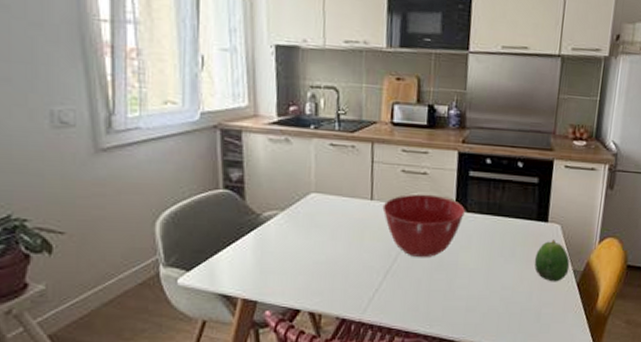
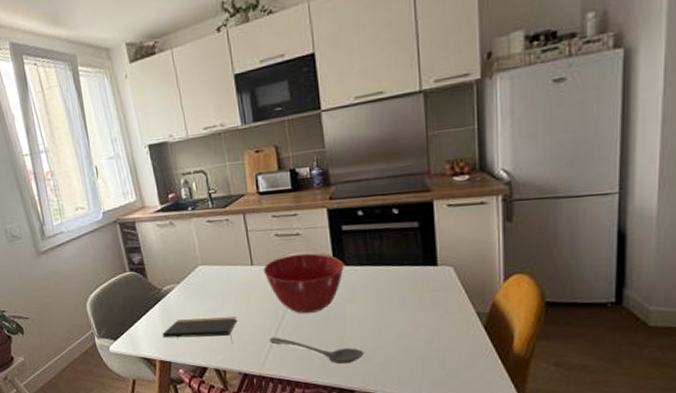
notepad: none [251,253,345,284] -> present [162,317,237,343]
stirrer: none [376,280,470,312] -> present [269,337,365,363]
fruit: present [534,240,570,282] -> none [428,283,472,327]

